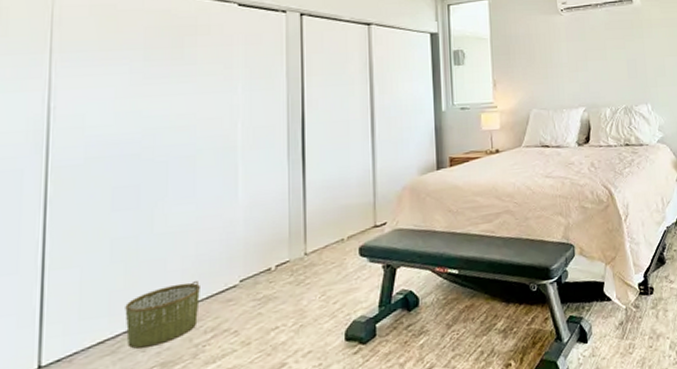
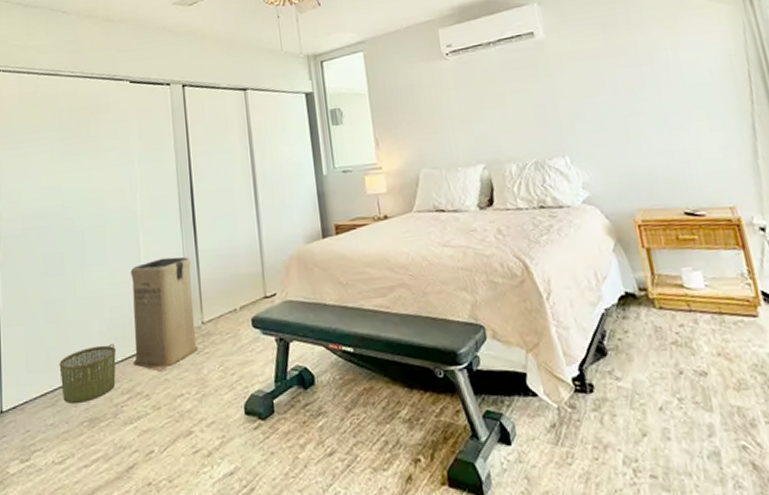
laundry basket: none [221,188,297,306] -> present [130,257,197,372]

